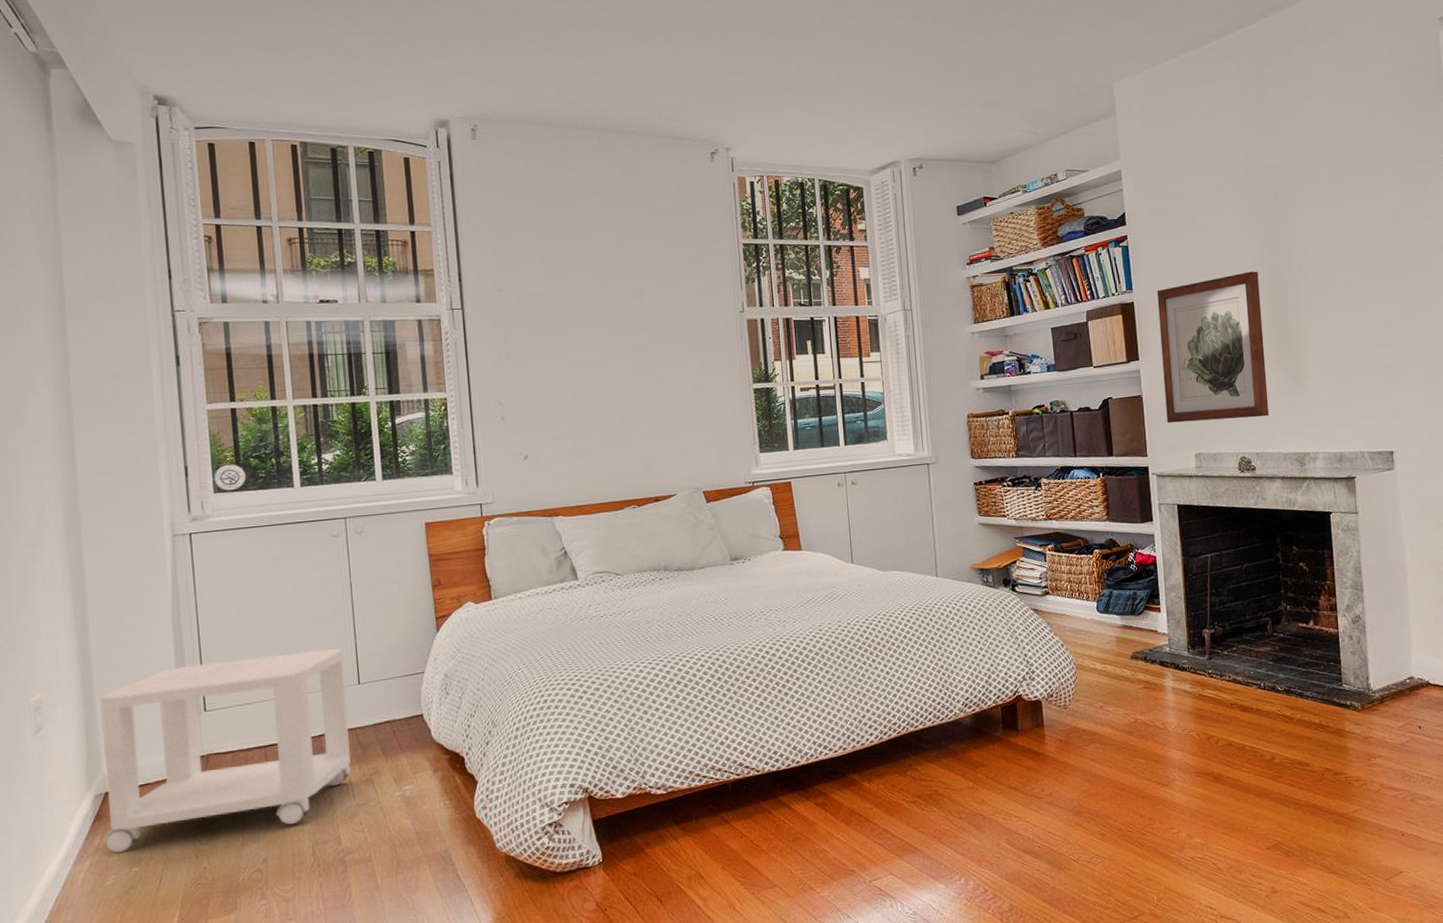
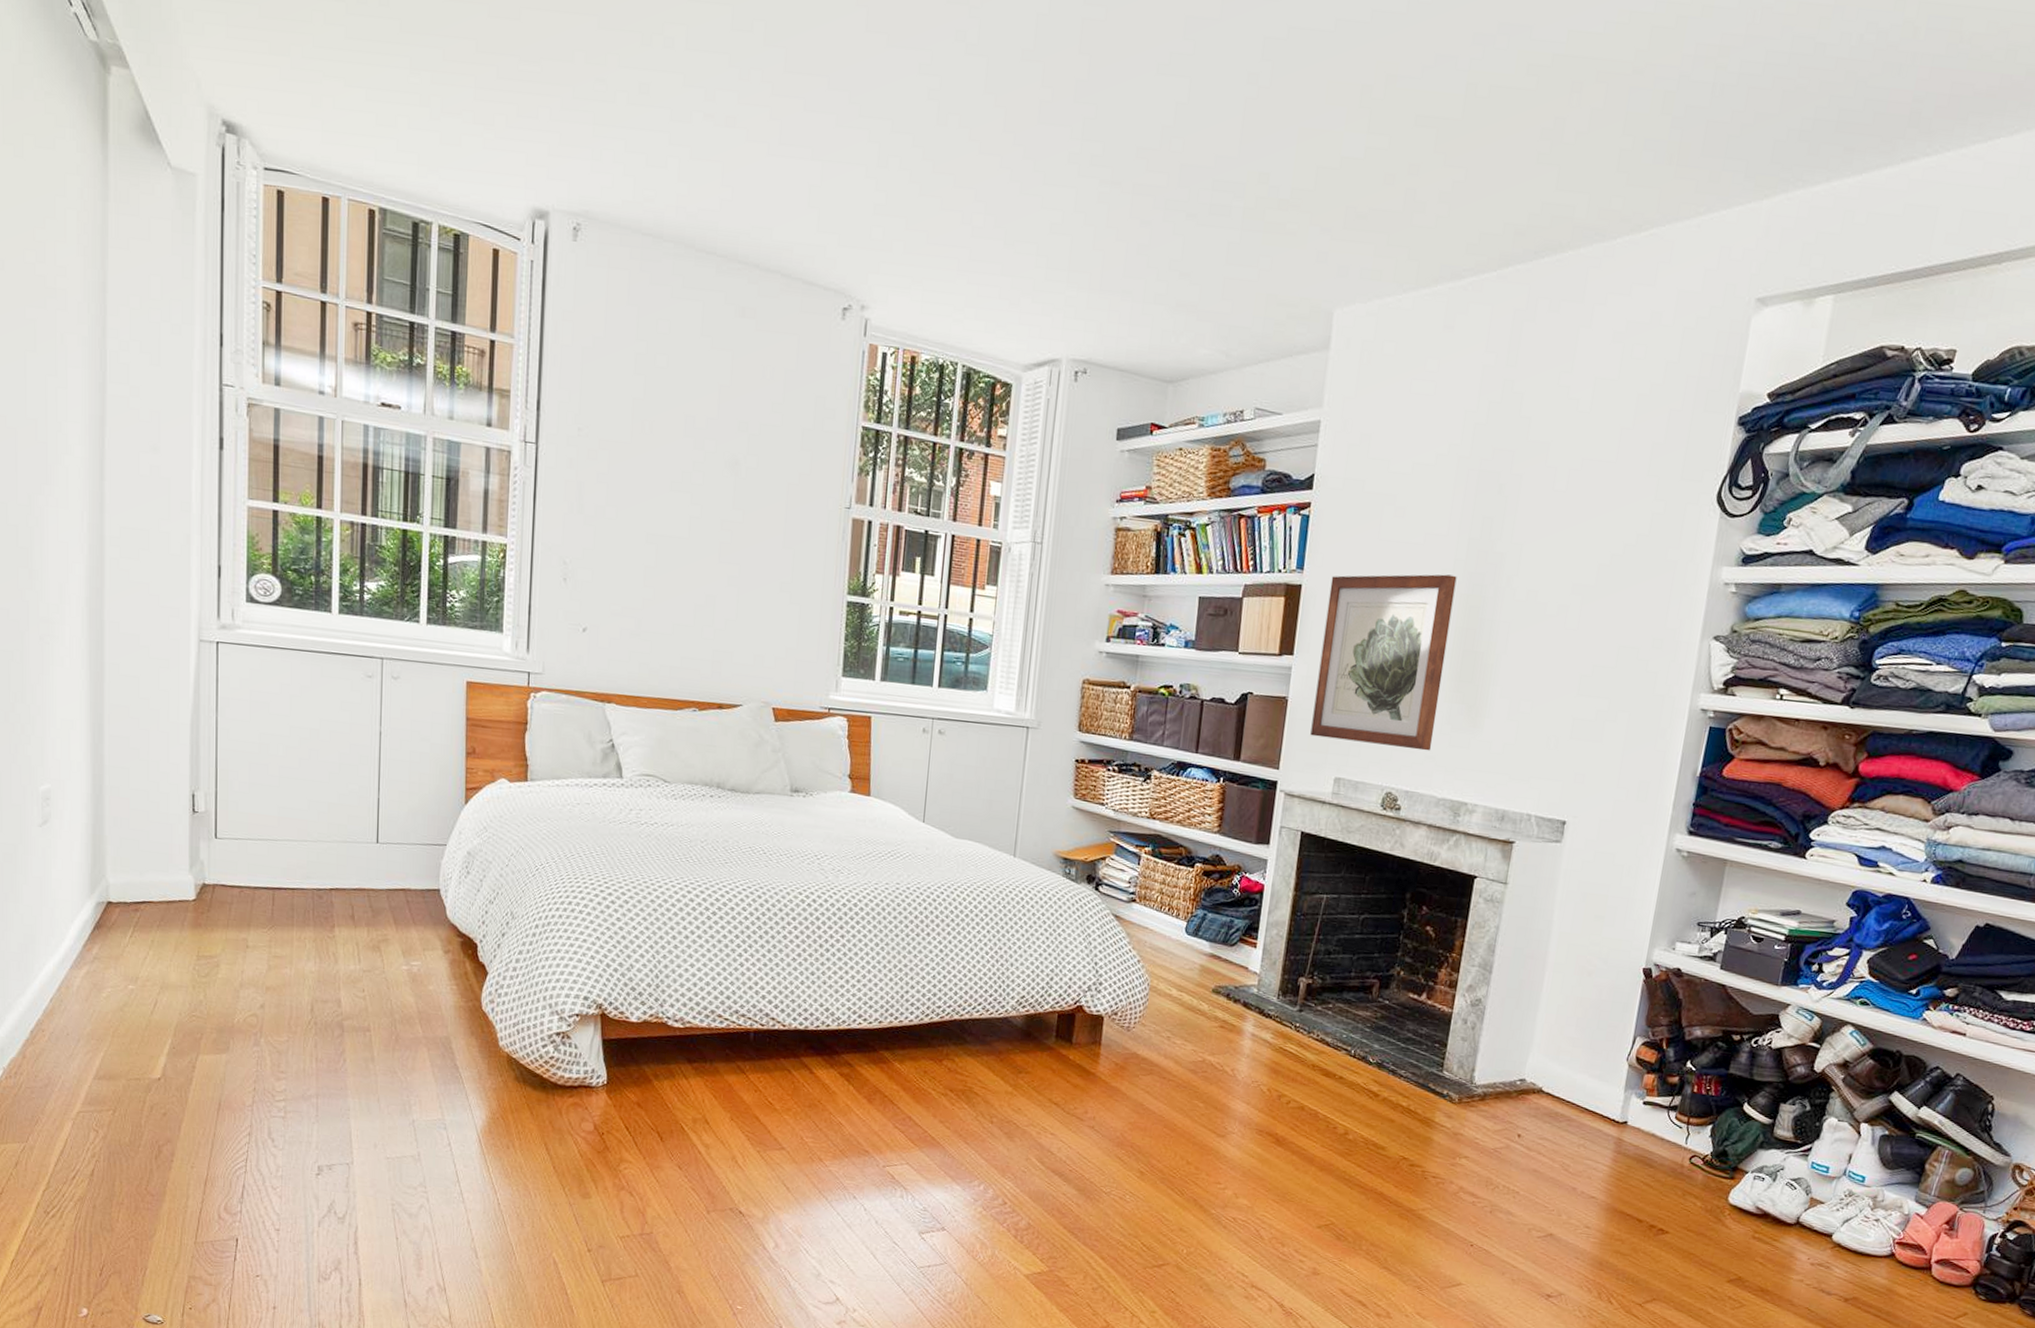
side table: present [100,648,351,853] -> none [102,784,364,976]

